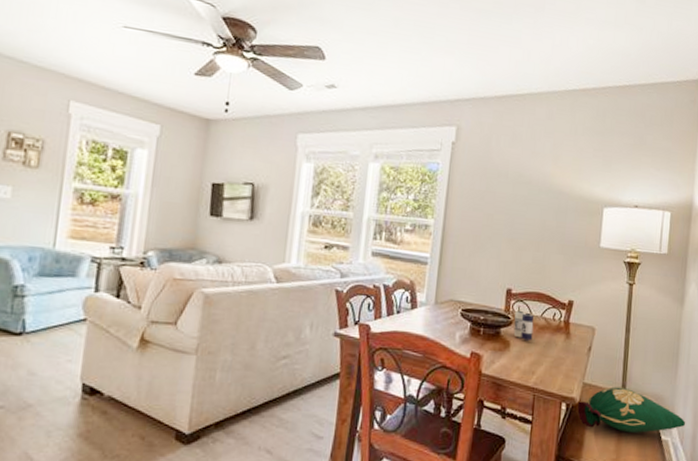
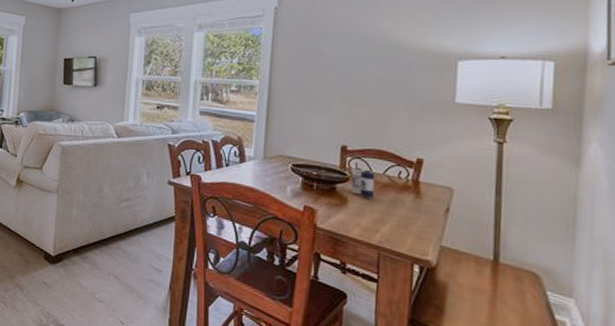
bag: present [577,386,686,433] -> none [434,253,593,310]

